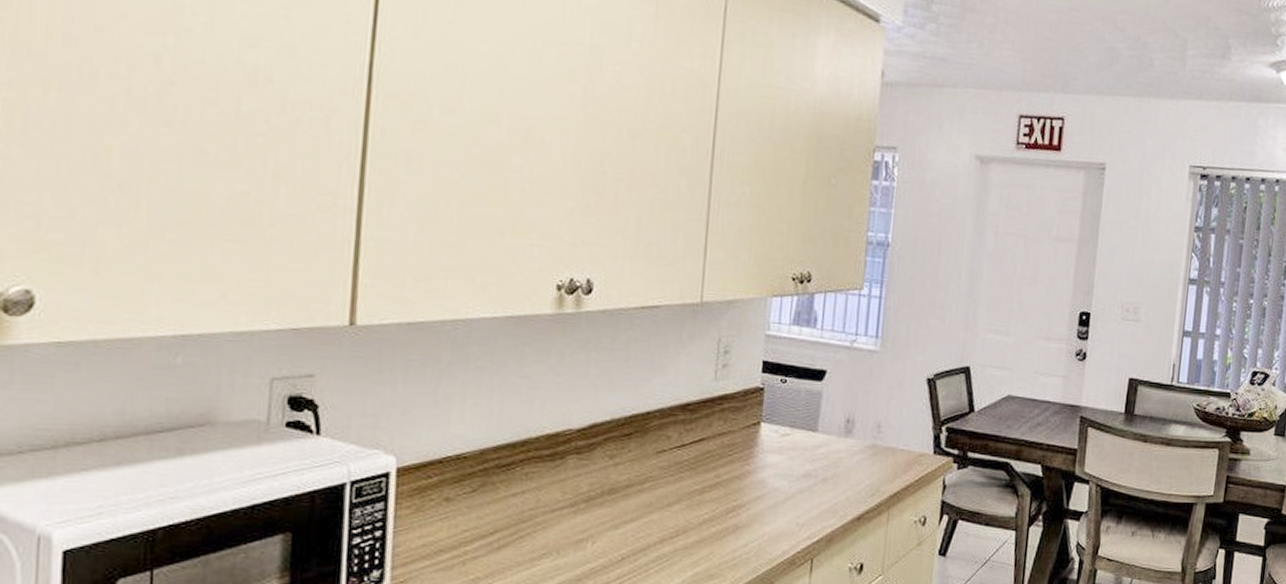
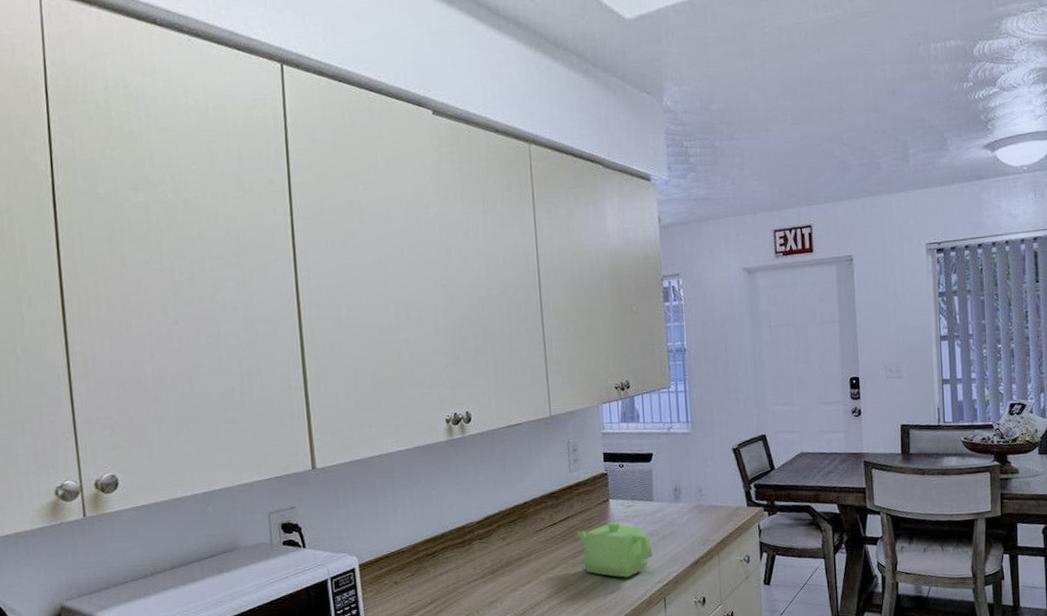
teapot: none [711,452,807,527] -> present [577,522,653,578]

